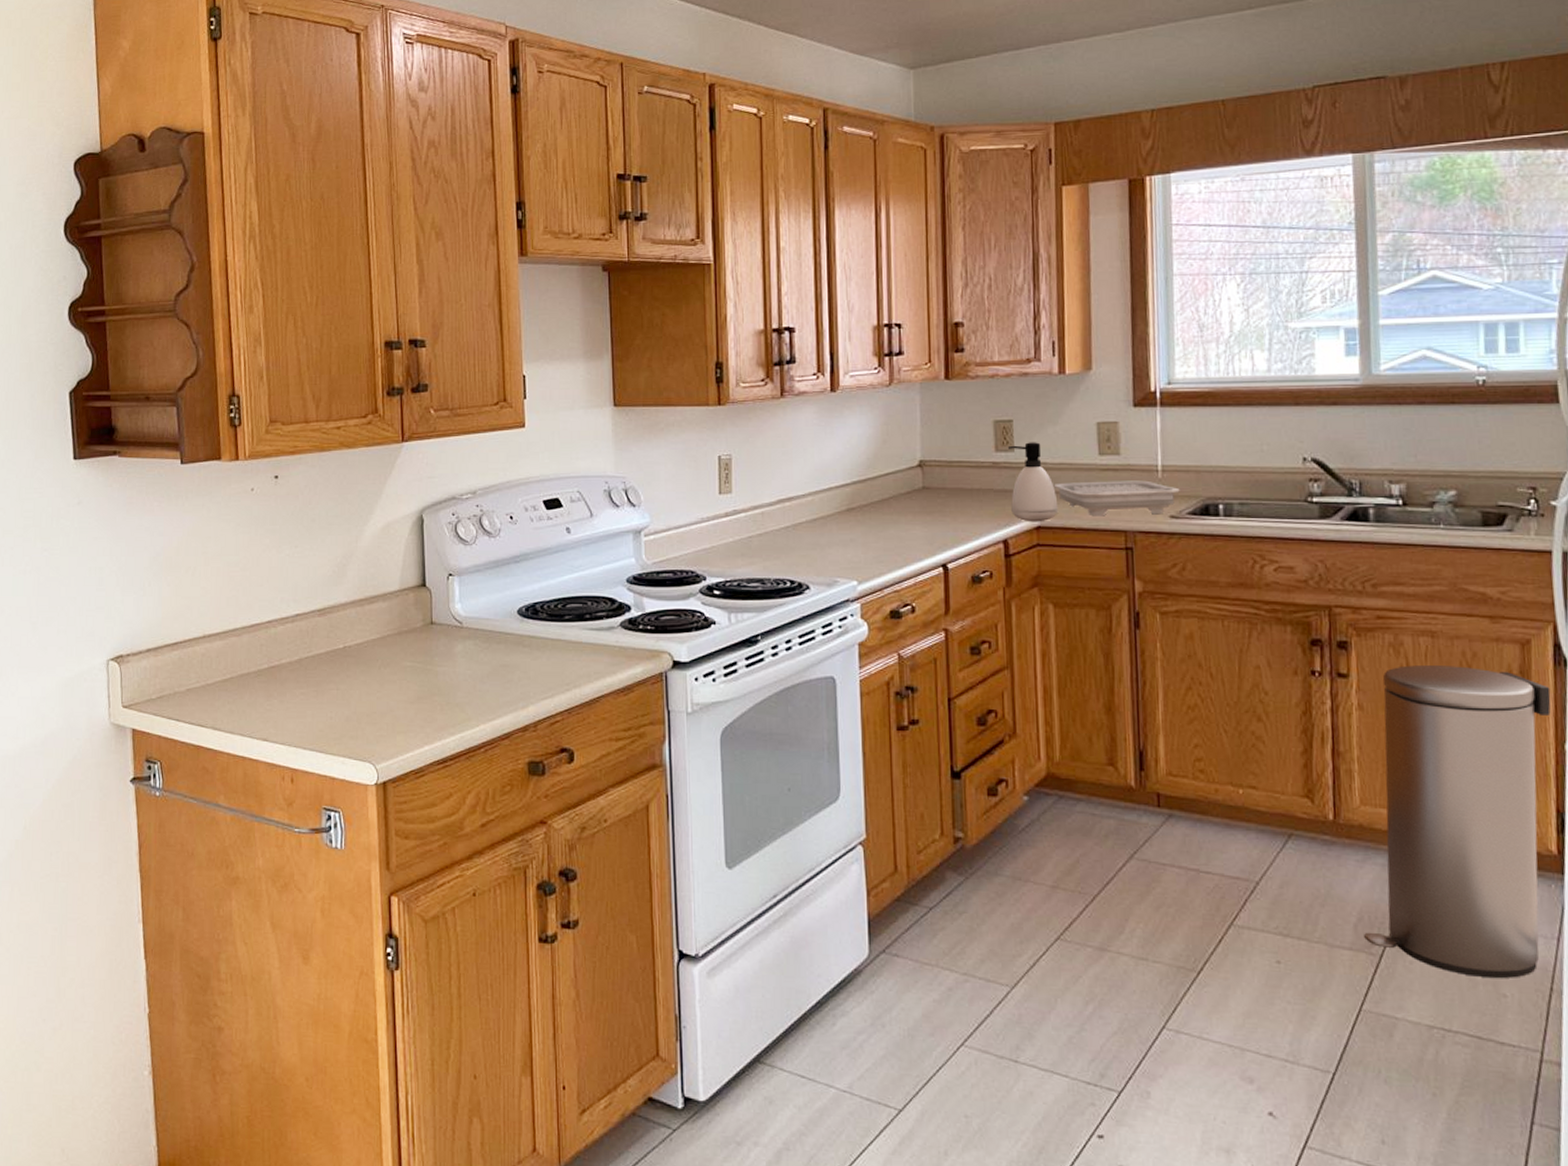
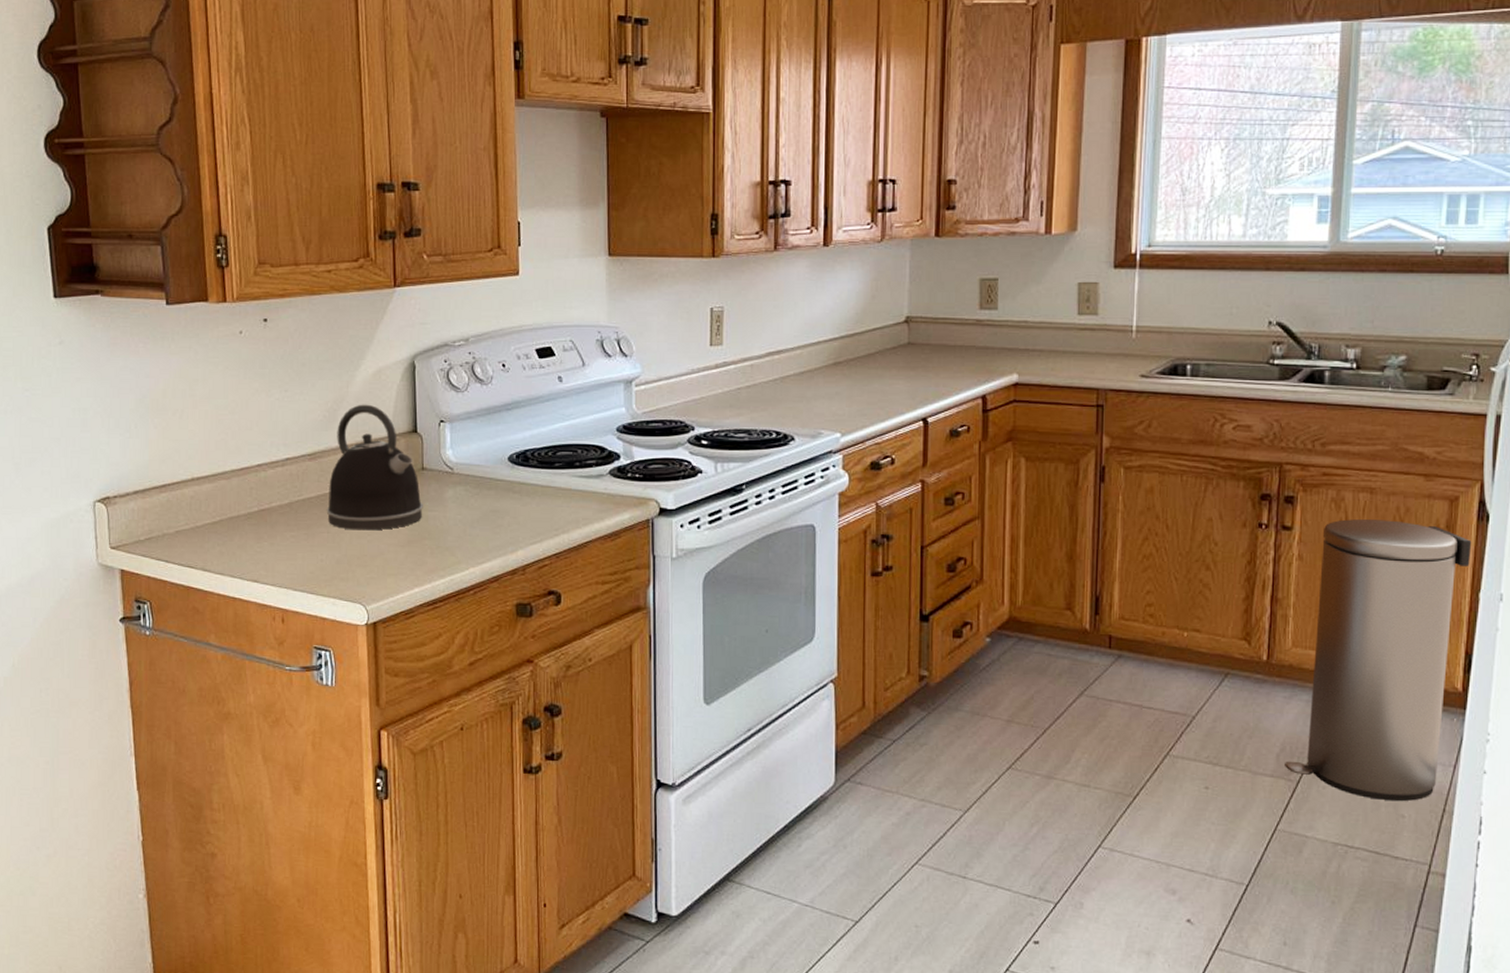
kettle: none [335,558,433,687] -> present [326,404,423,531]
soap dispenser: present [1007,442,1059,522] -> none [991,301,1036,379]
dish rack: present [1053,480,1180,517] -> none [1033,340,1152,374]

